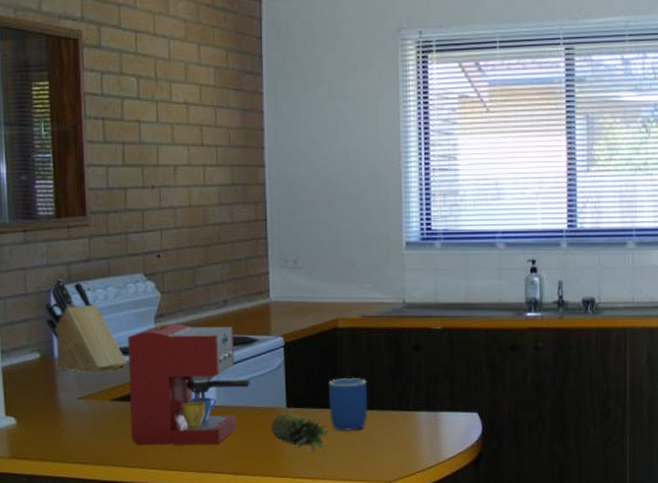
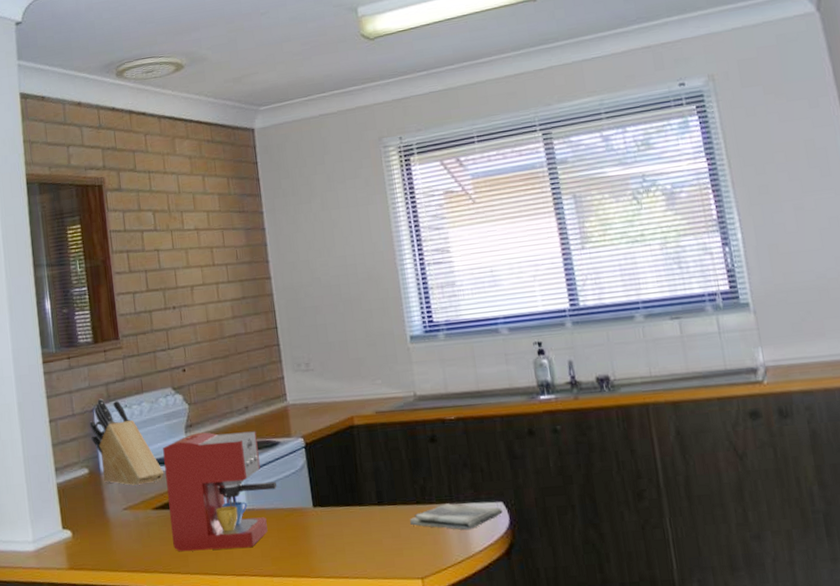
fruit: present [271,412,330,453] -> none [300,511,357,552]
mug: present [328,377,368,431] -> none [351,473,393,528]
dish towel: none [383,411,476,438] -> present [409,503,503,531]

